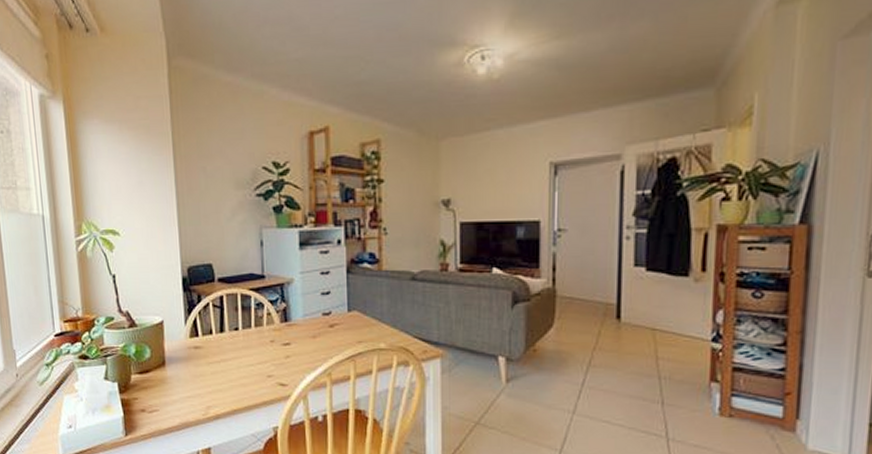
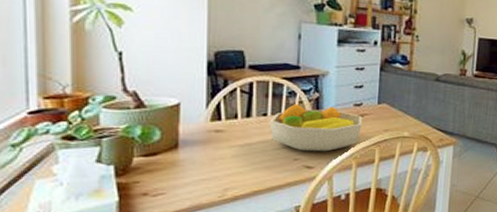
fruit bowl: none [241,317,333,368] -> present [269,104,363,152]

